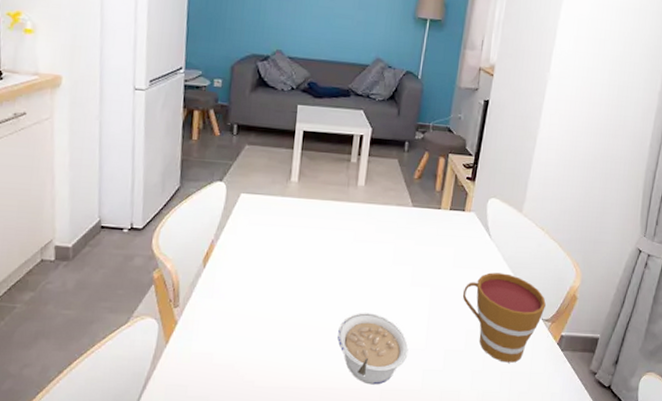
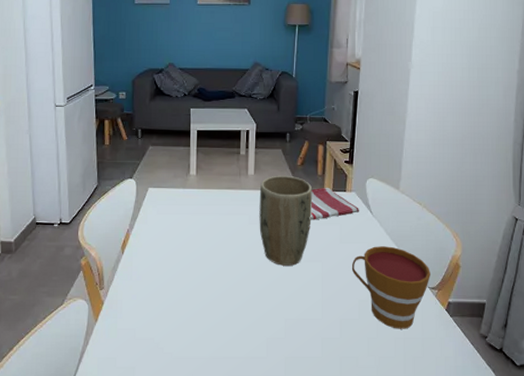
legume: present [337,313,409,385] -> none [242,288,307,353]
plant pot: none [365,188,429,290] -> present [259,175,313,266]
dish towel: none [423,205,477,241] -> present [310,187,359,220]

